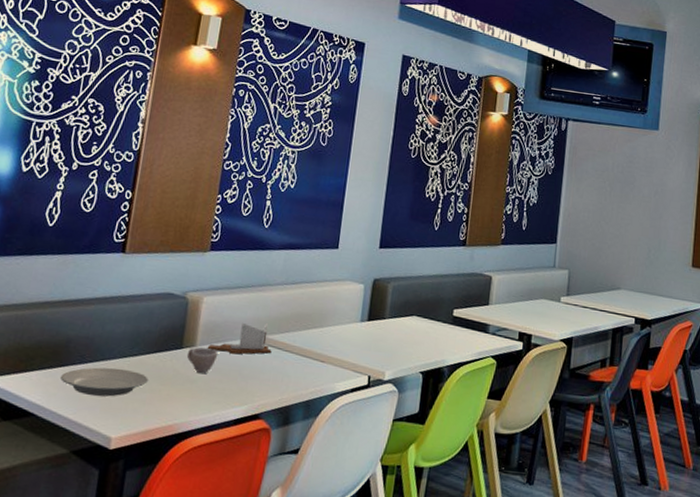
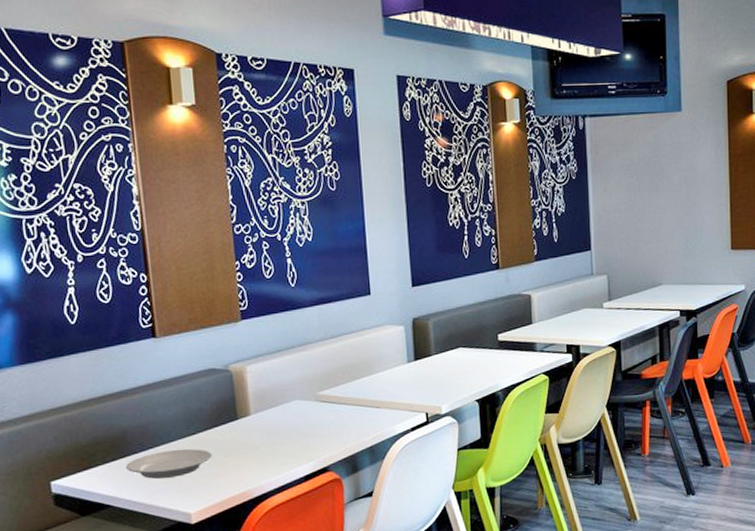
cup: present [186,347,219,374] -> none [243,414,274,440]
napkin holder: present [207,322,272,354] -> none [261,380,326,416]

